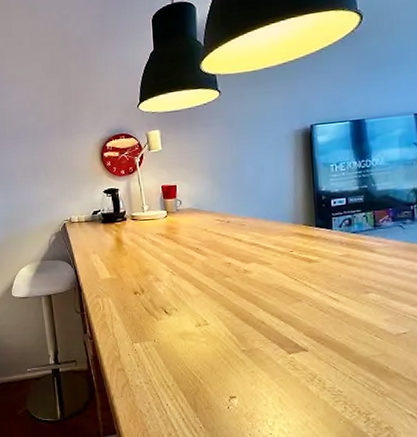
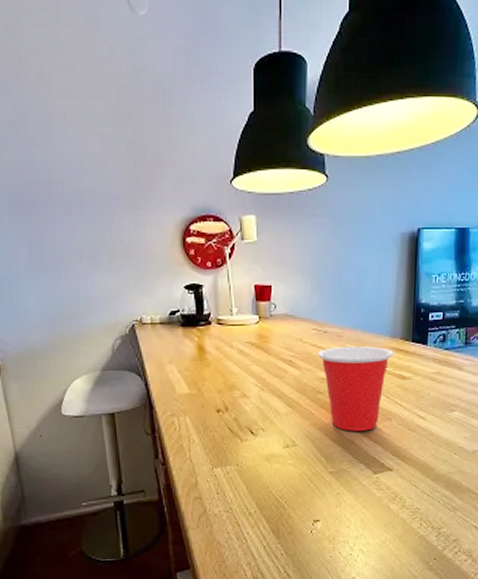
cup: none [221,232,298,312] -> present [317,346,394,431]

